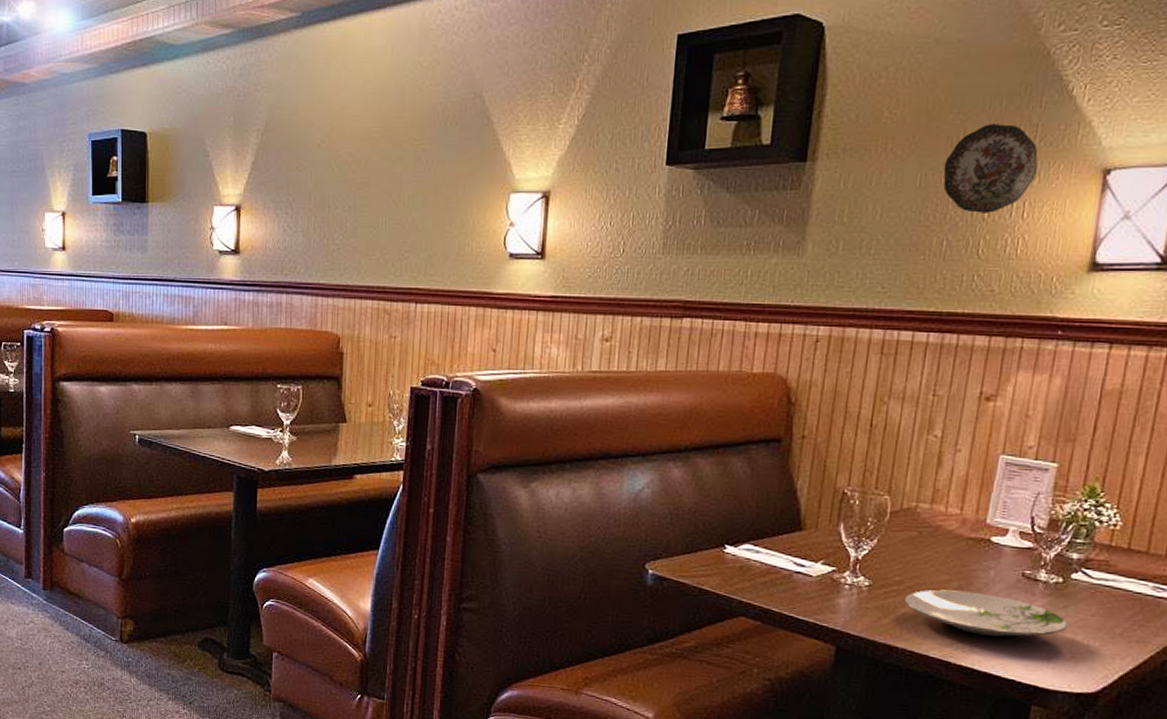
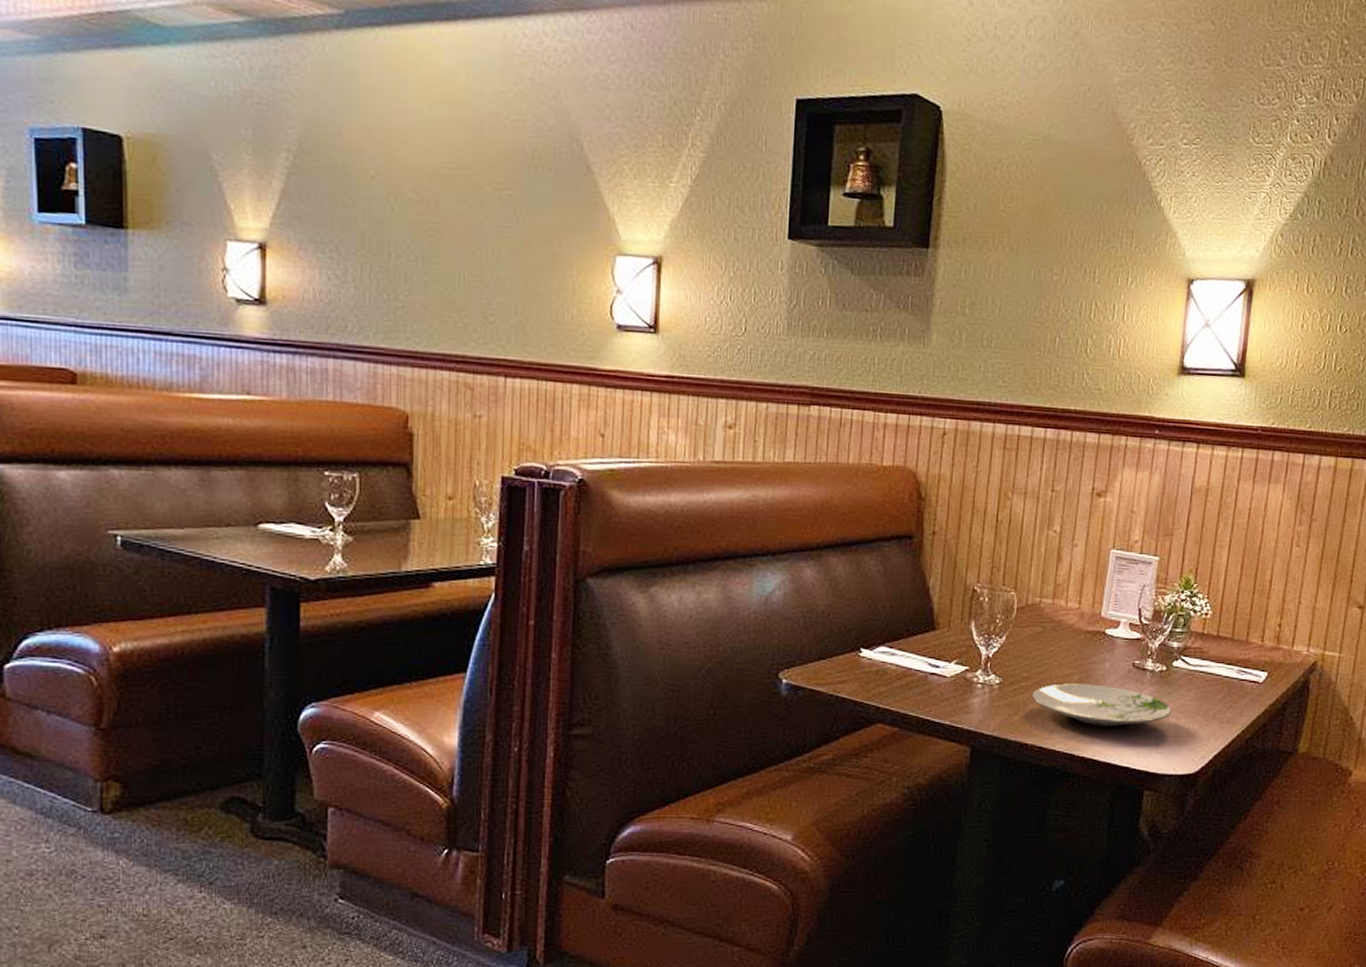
decorative plate: present [943,124,1038,213] -> none [1054,226,1134,314]

